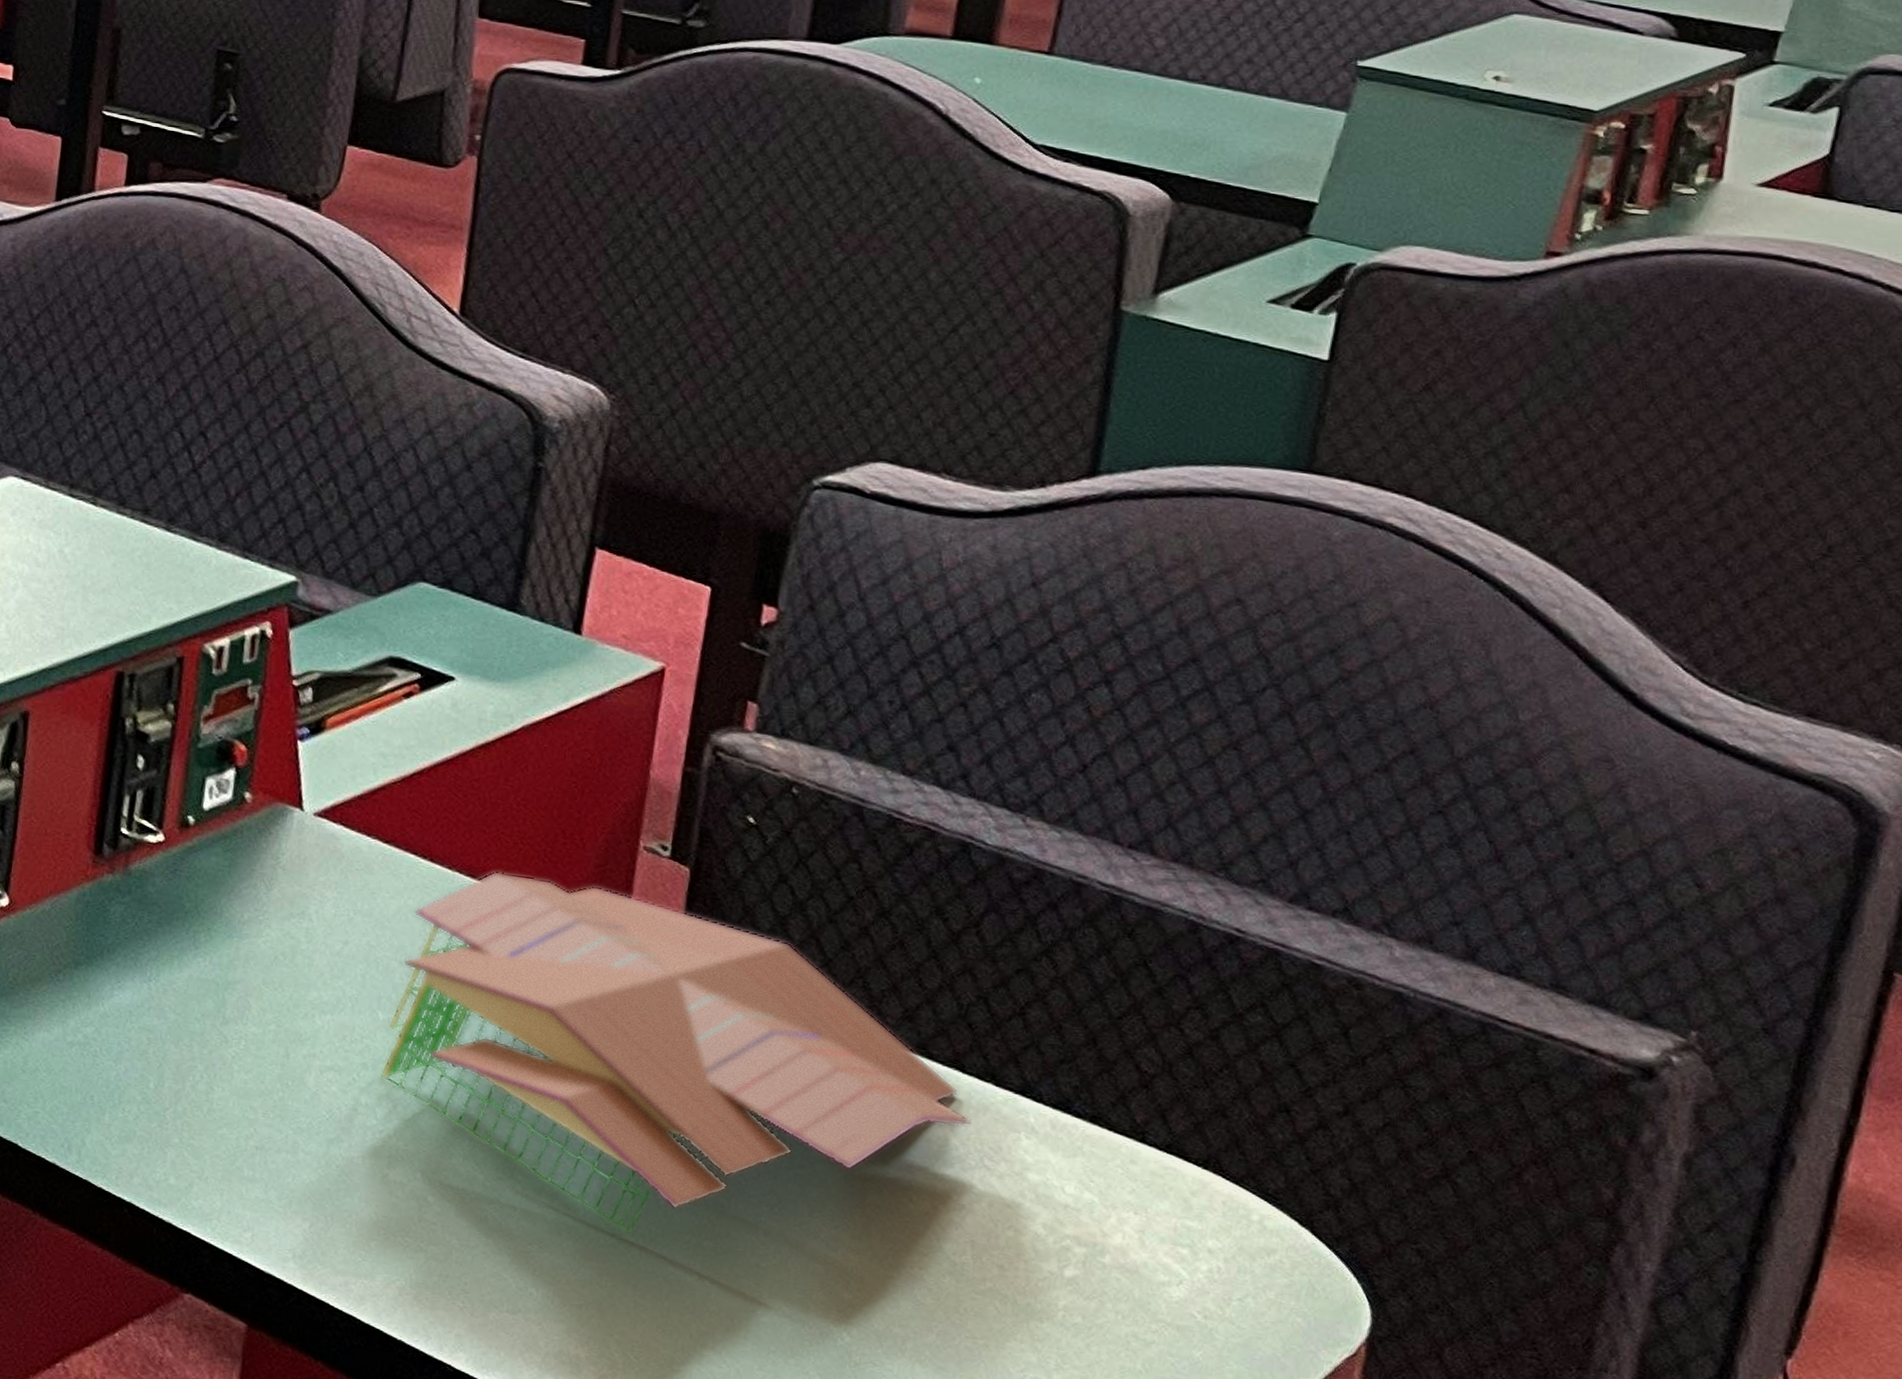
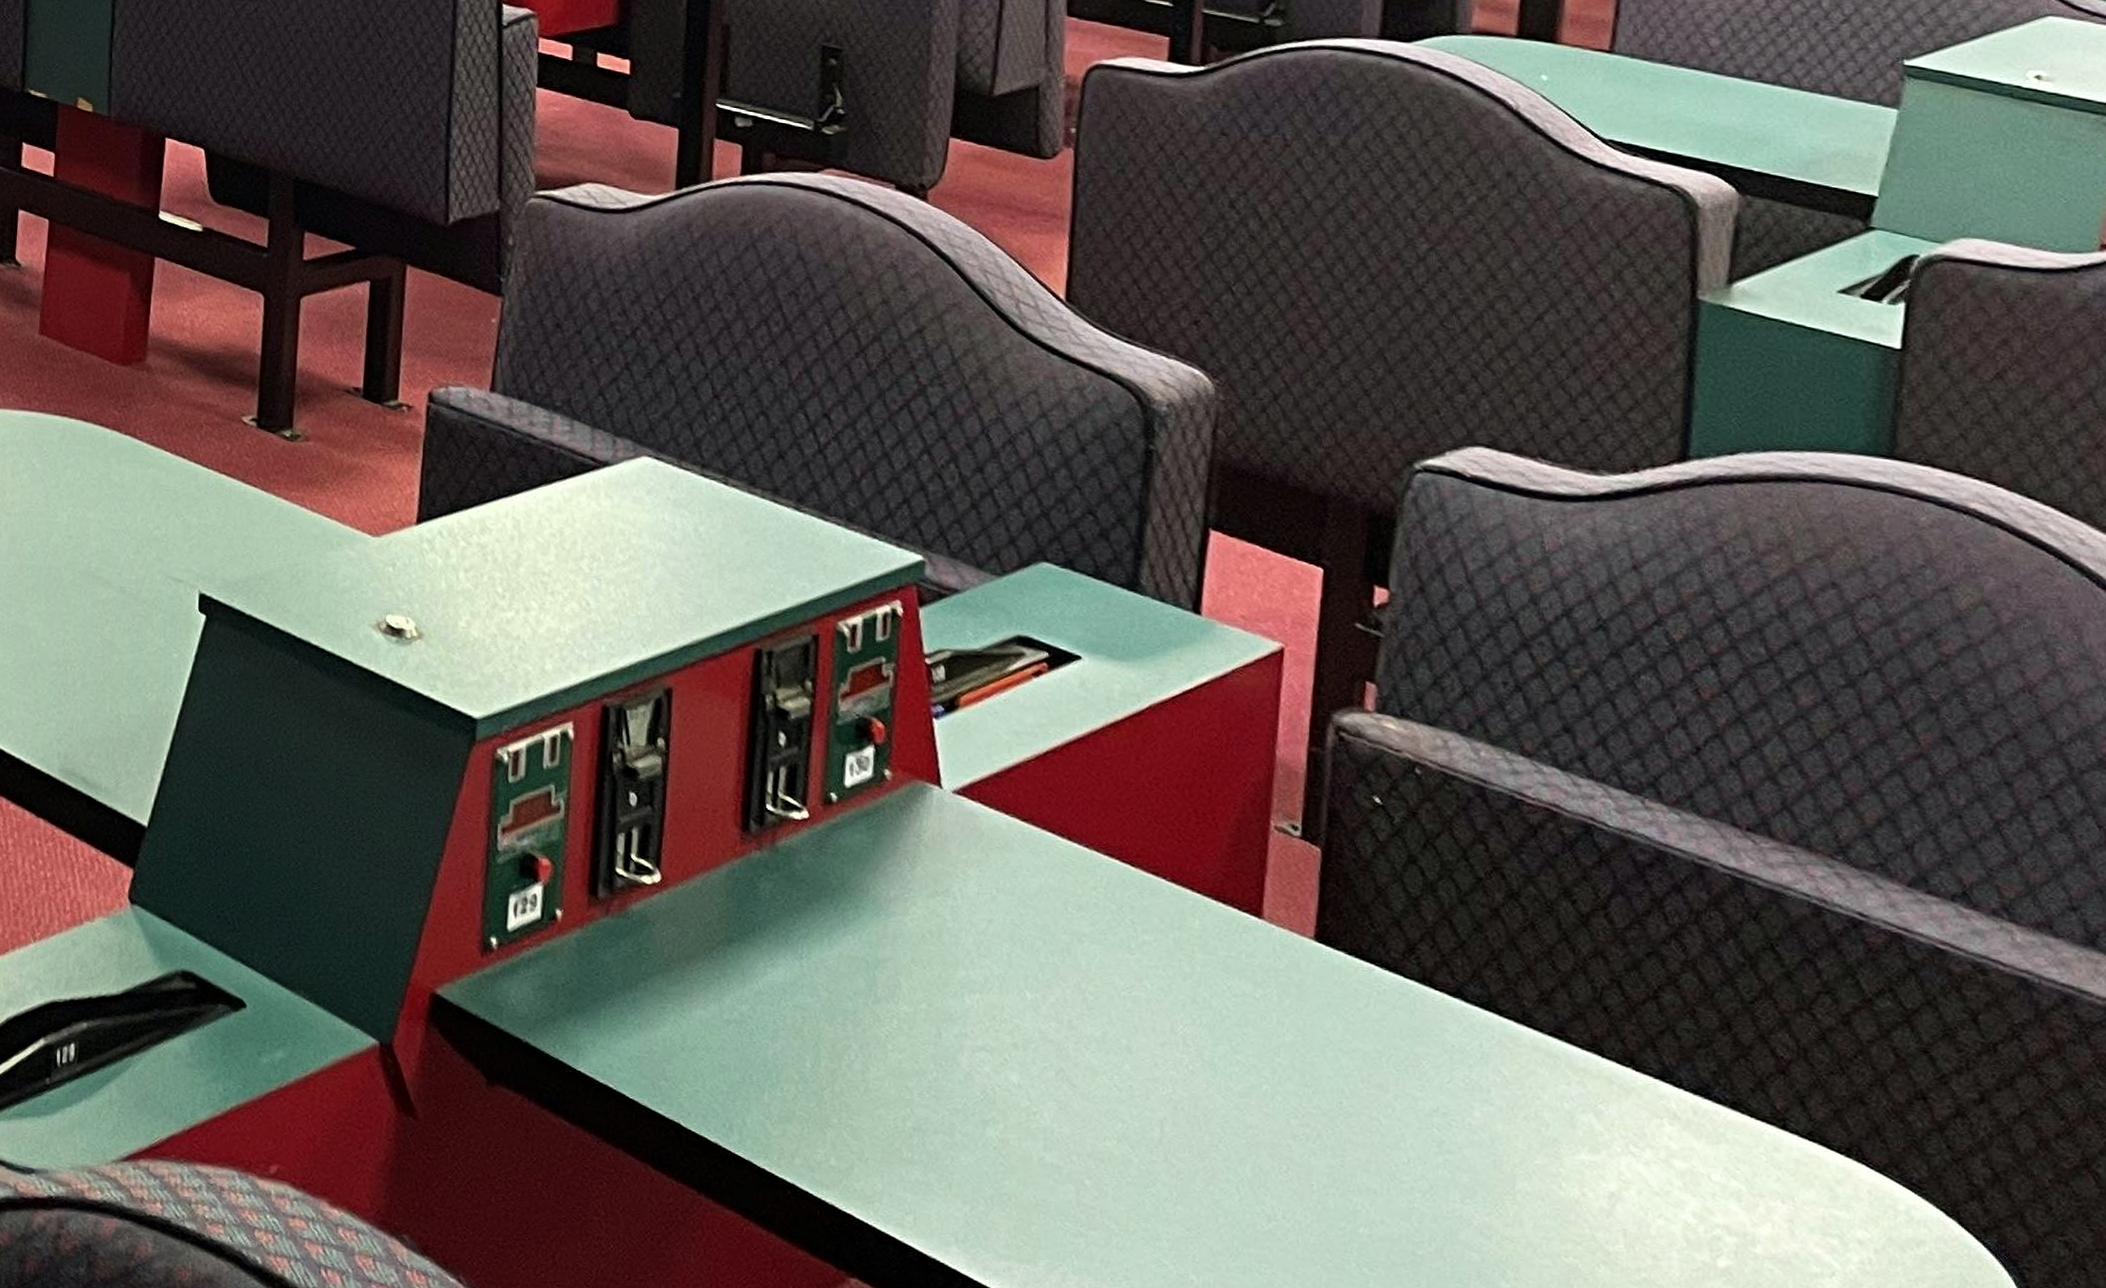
papers: present [379,870,973,1234] -> none [1030,849,1615,1220]

